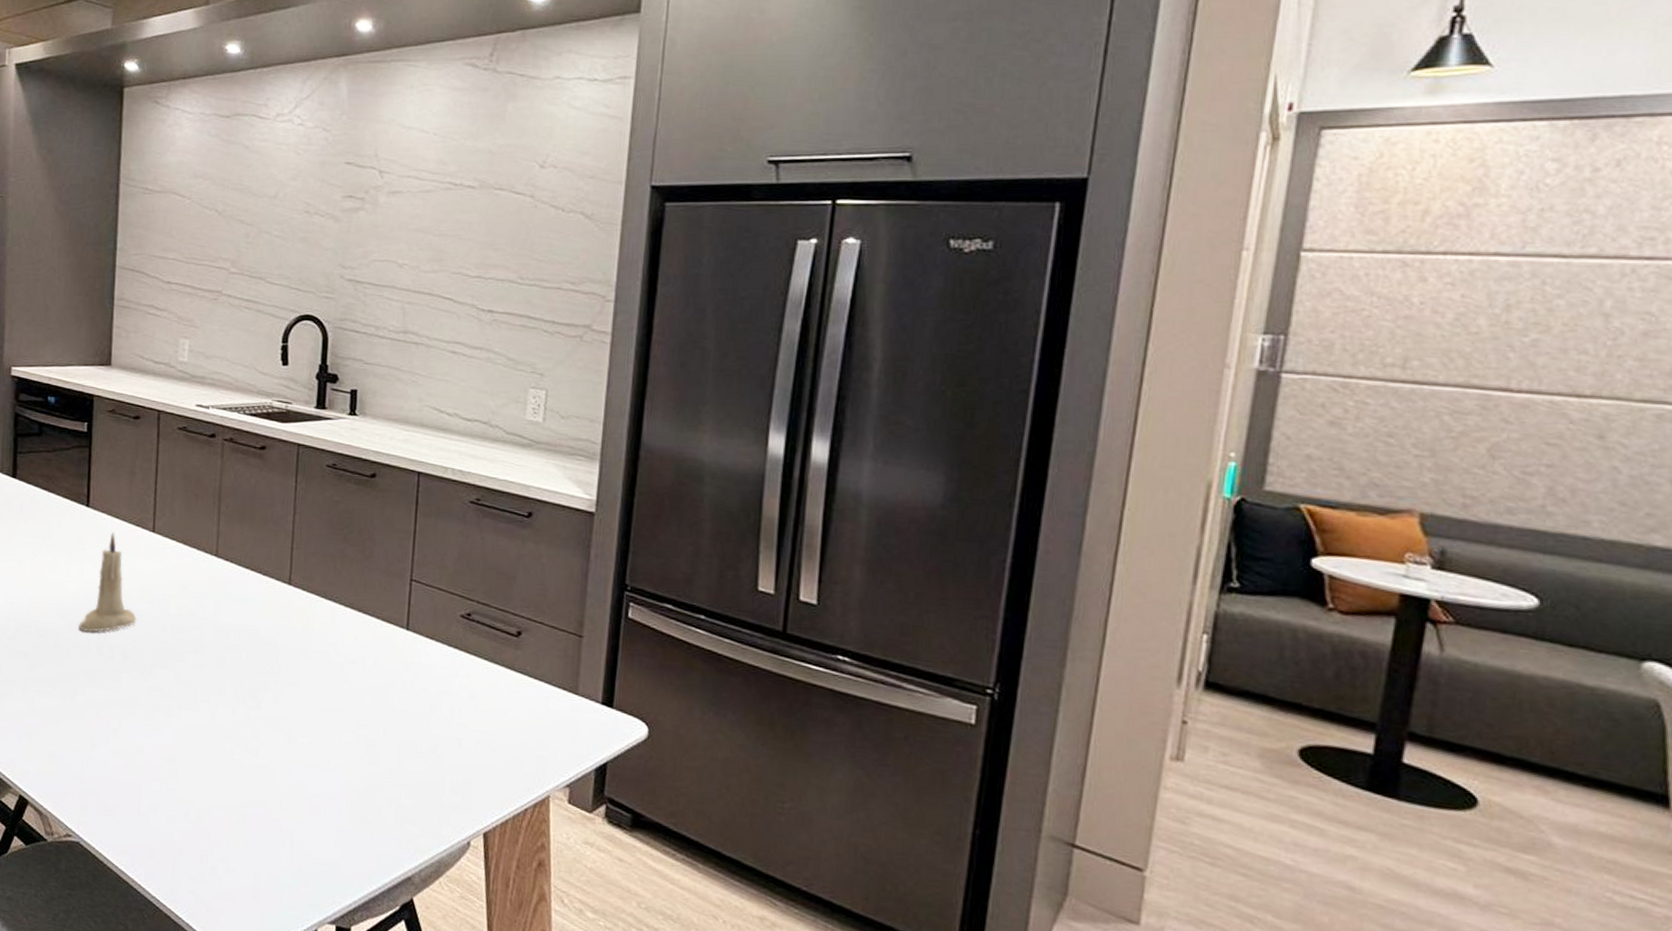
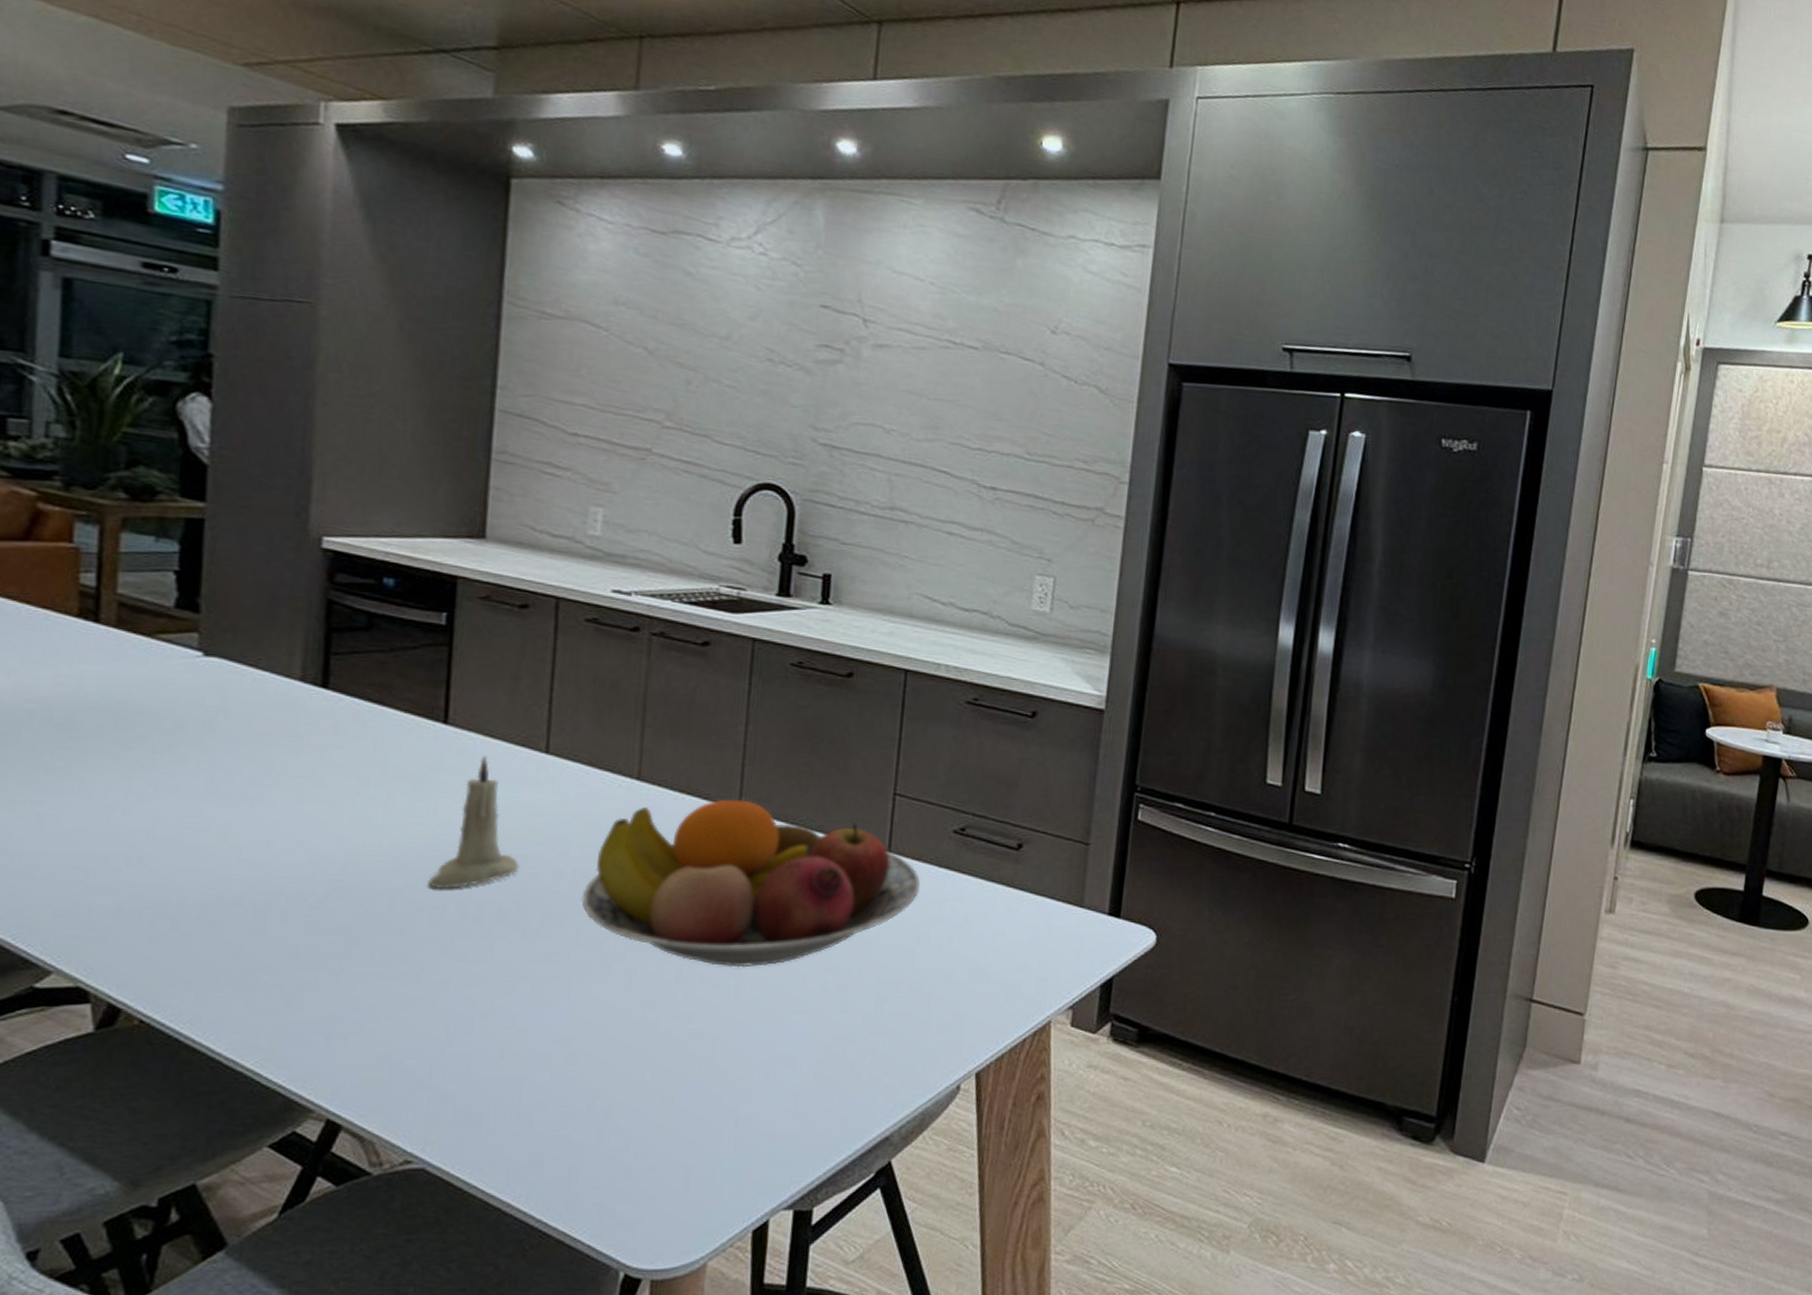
fruit bowl: none [178,575,433,717] -> present [581,799,920,968]

